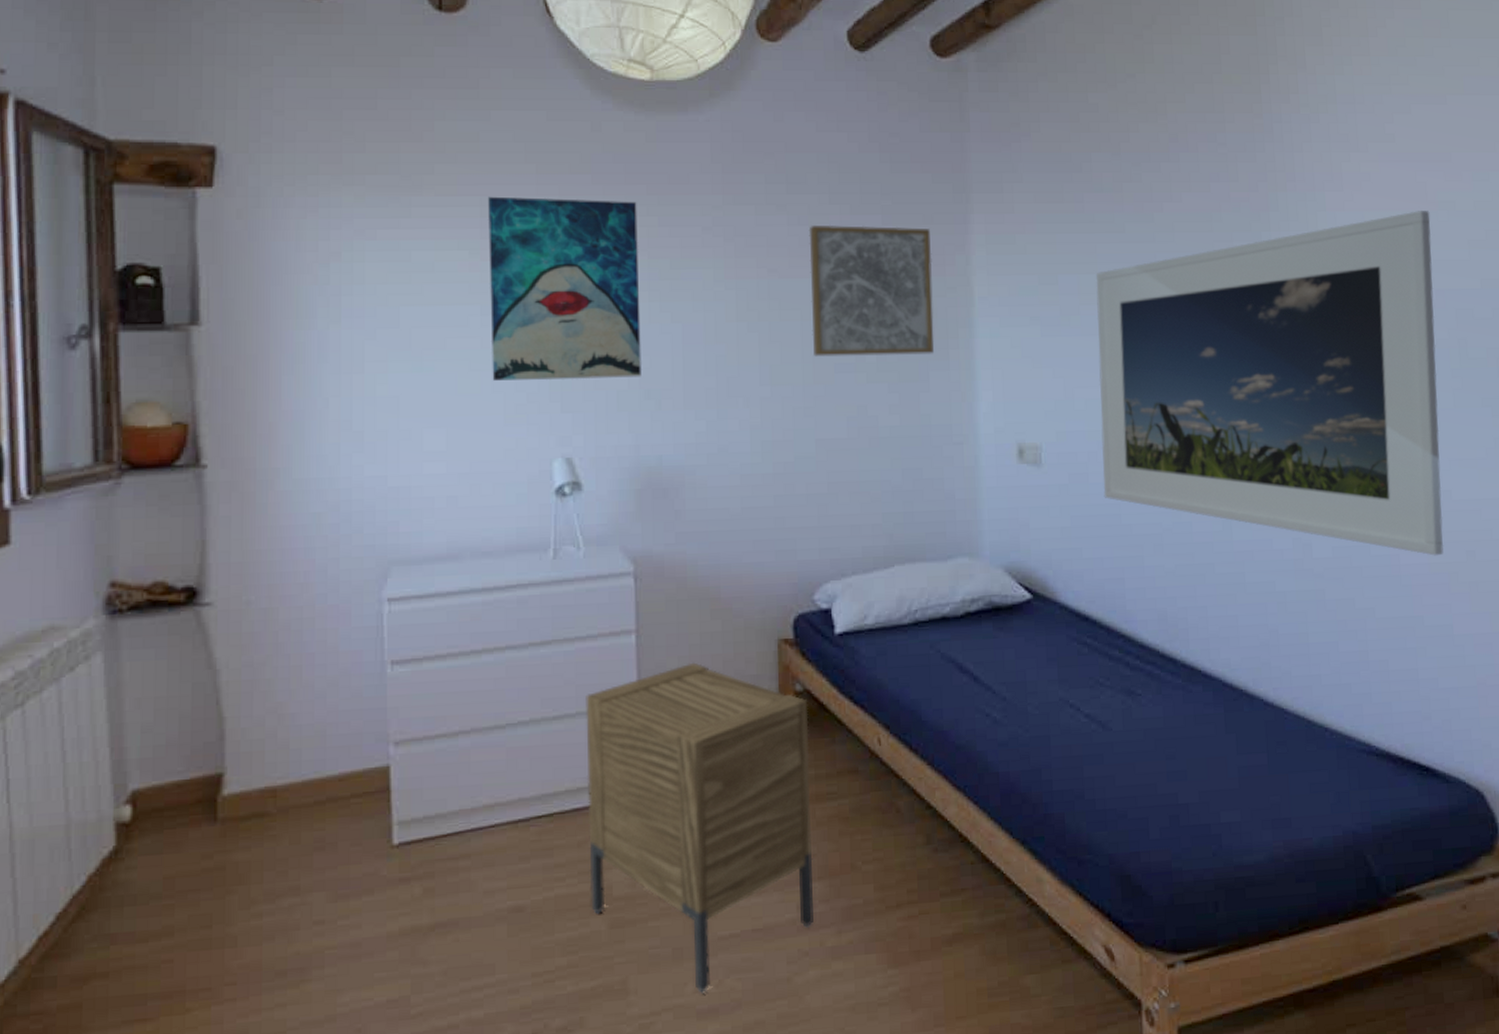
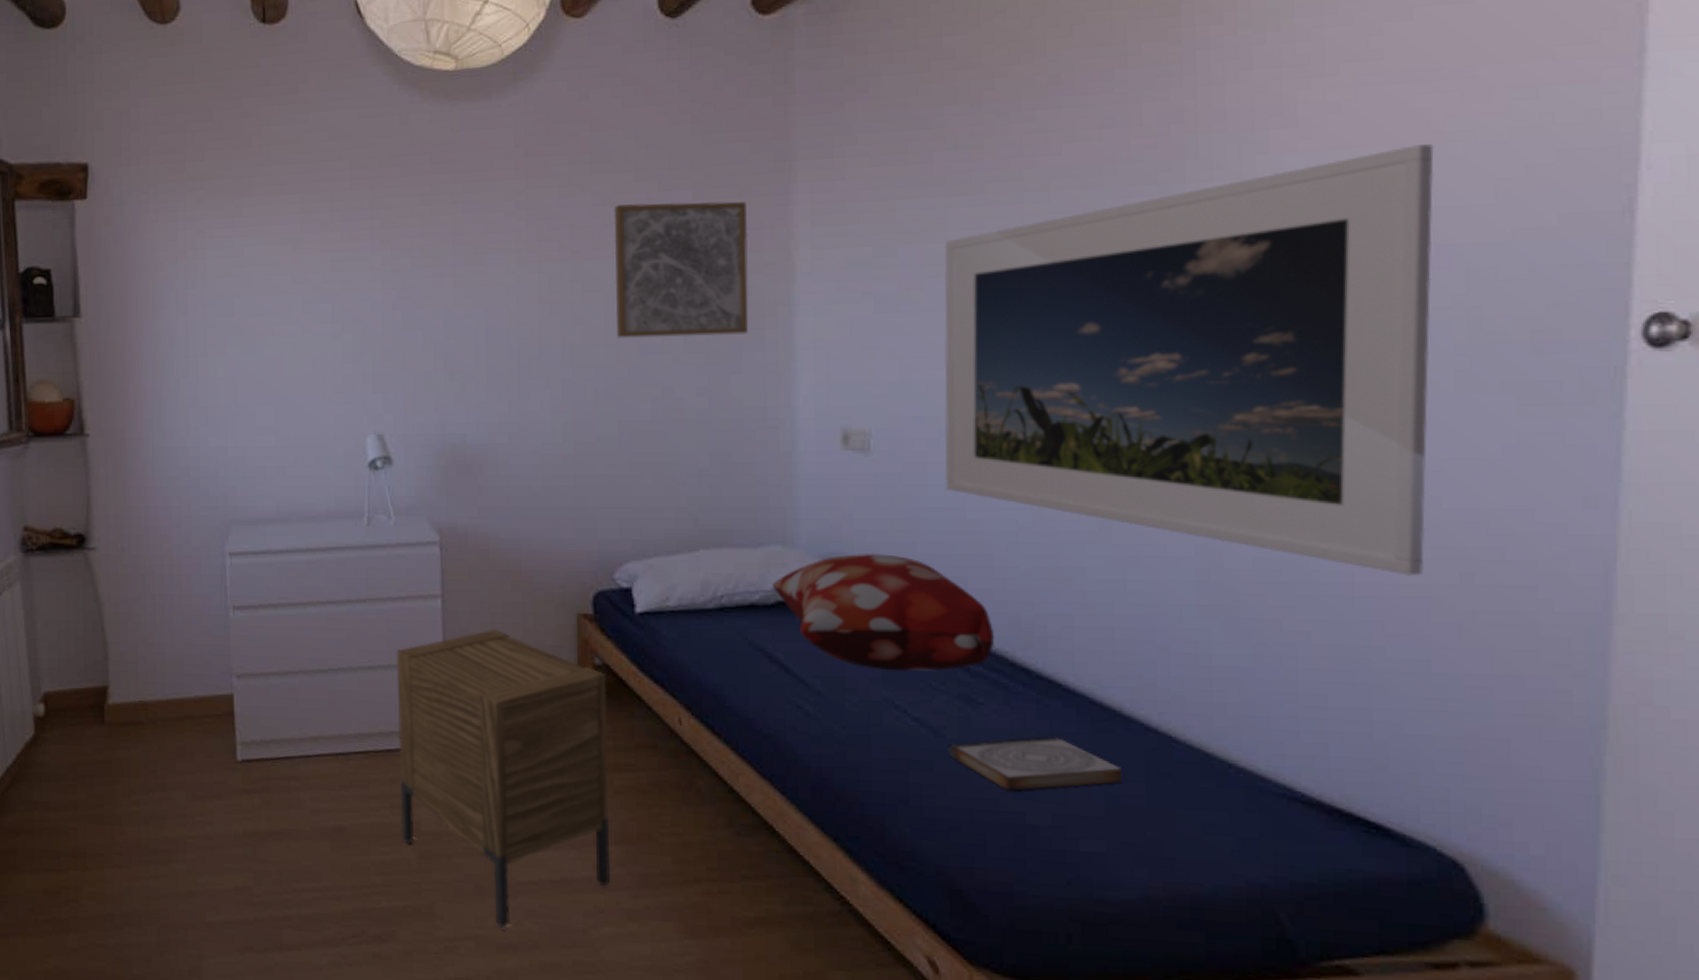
wall art: present [488,196,641,381] -> none [308,190,447,363]
decorative pillow: none [961,560,1148,671] -> present [772,553,995,672]
book: none [1114,719,1250,774] -> present [948,737,1123,791]

